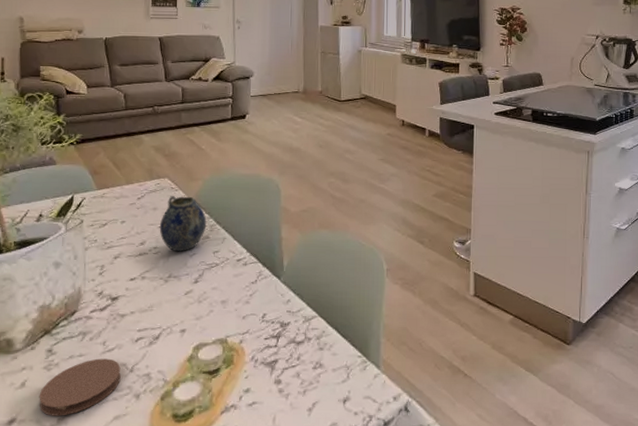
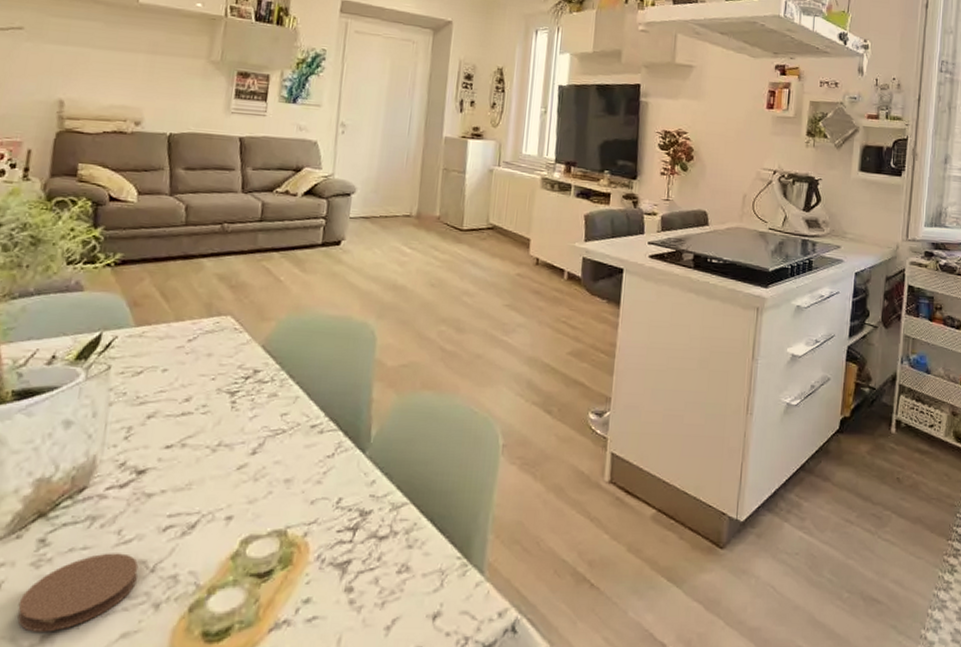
teapot: present [159,196,207,252] -> none [212,339,277,413]

